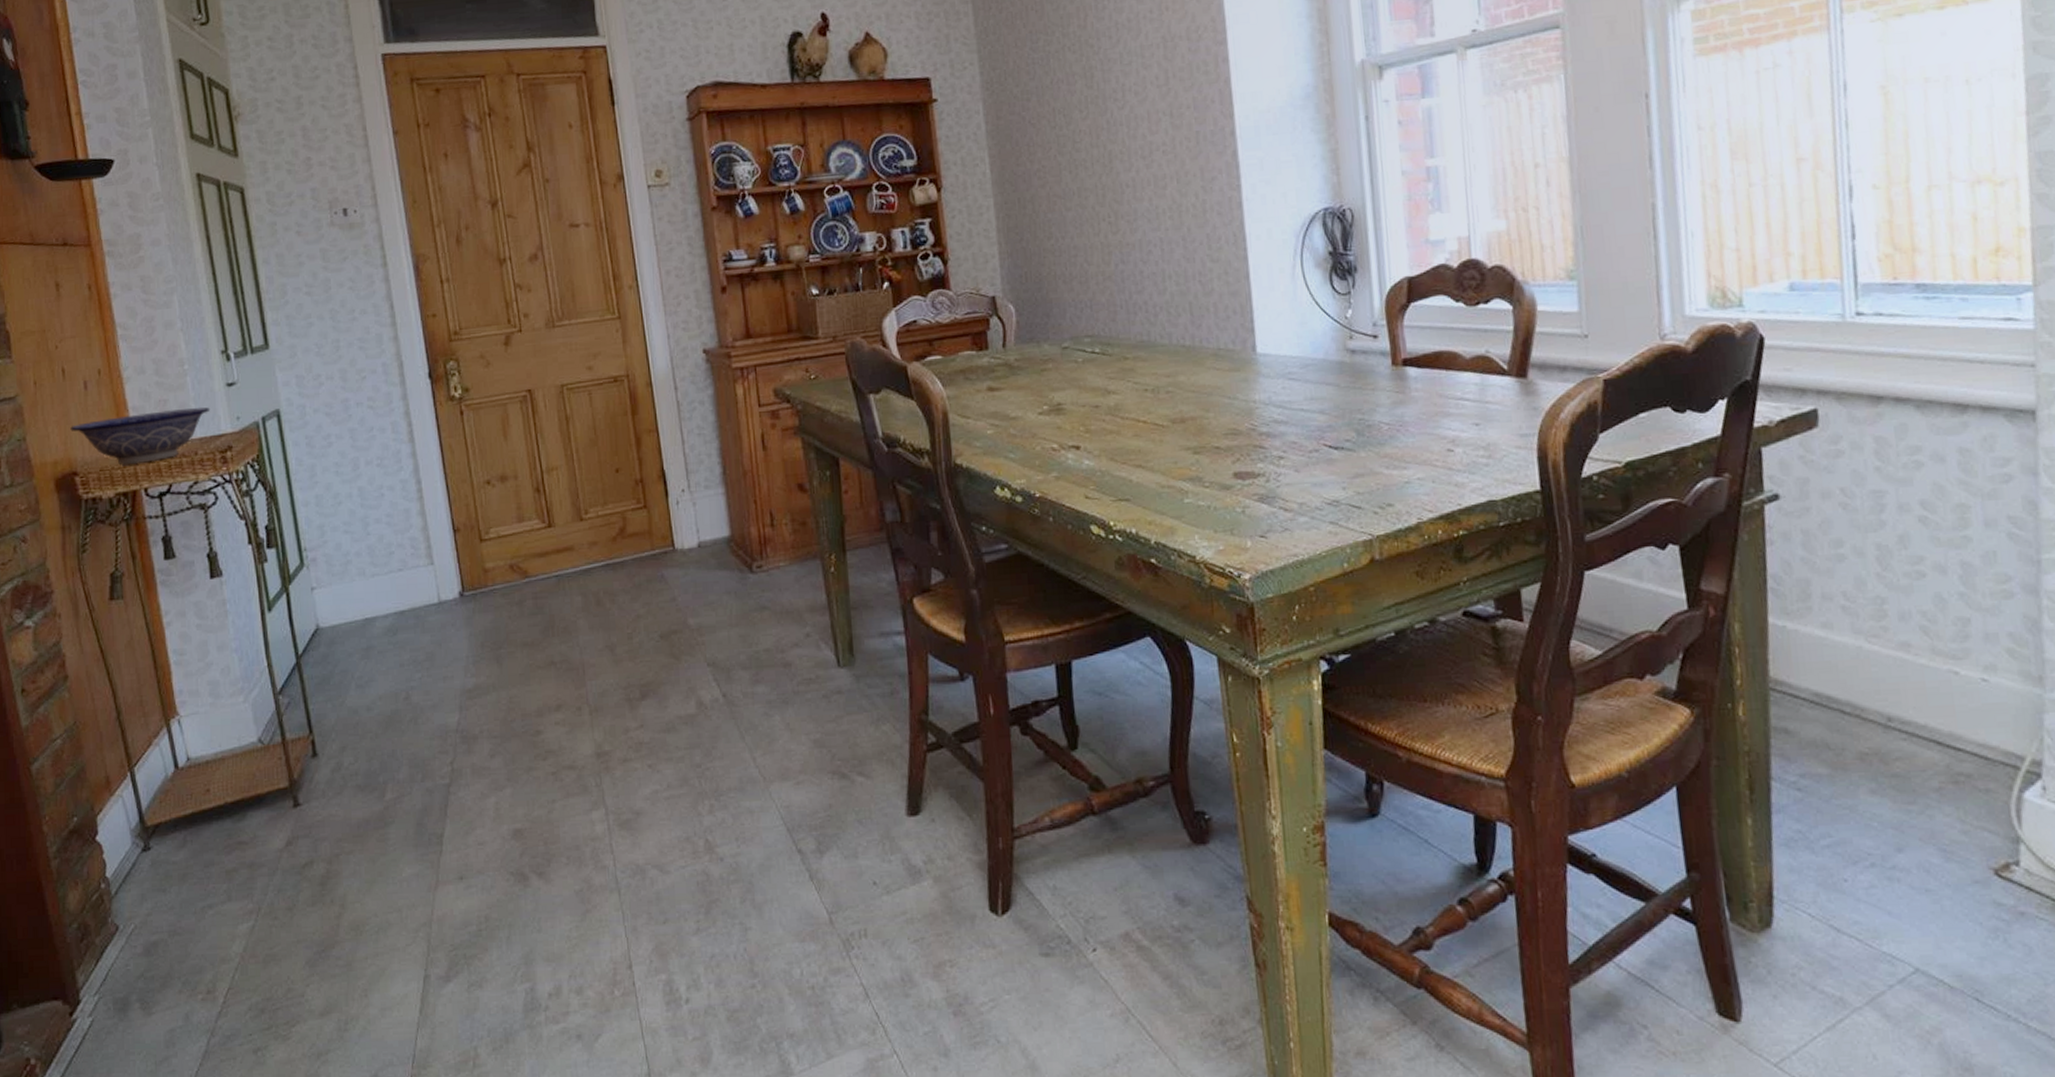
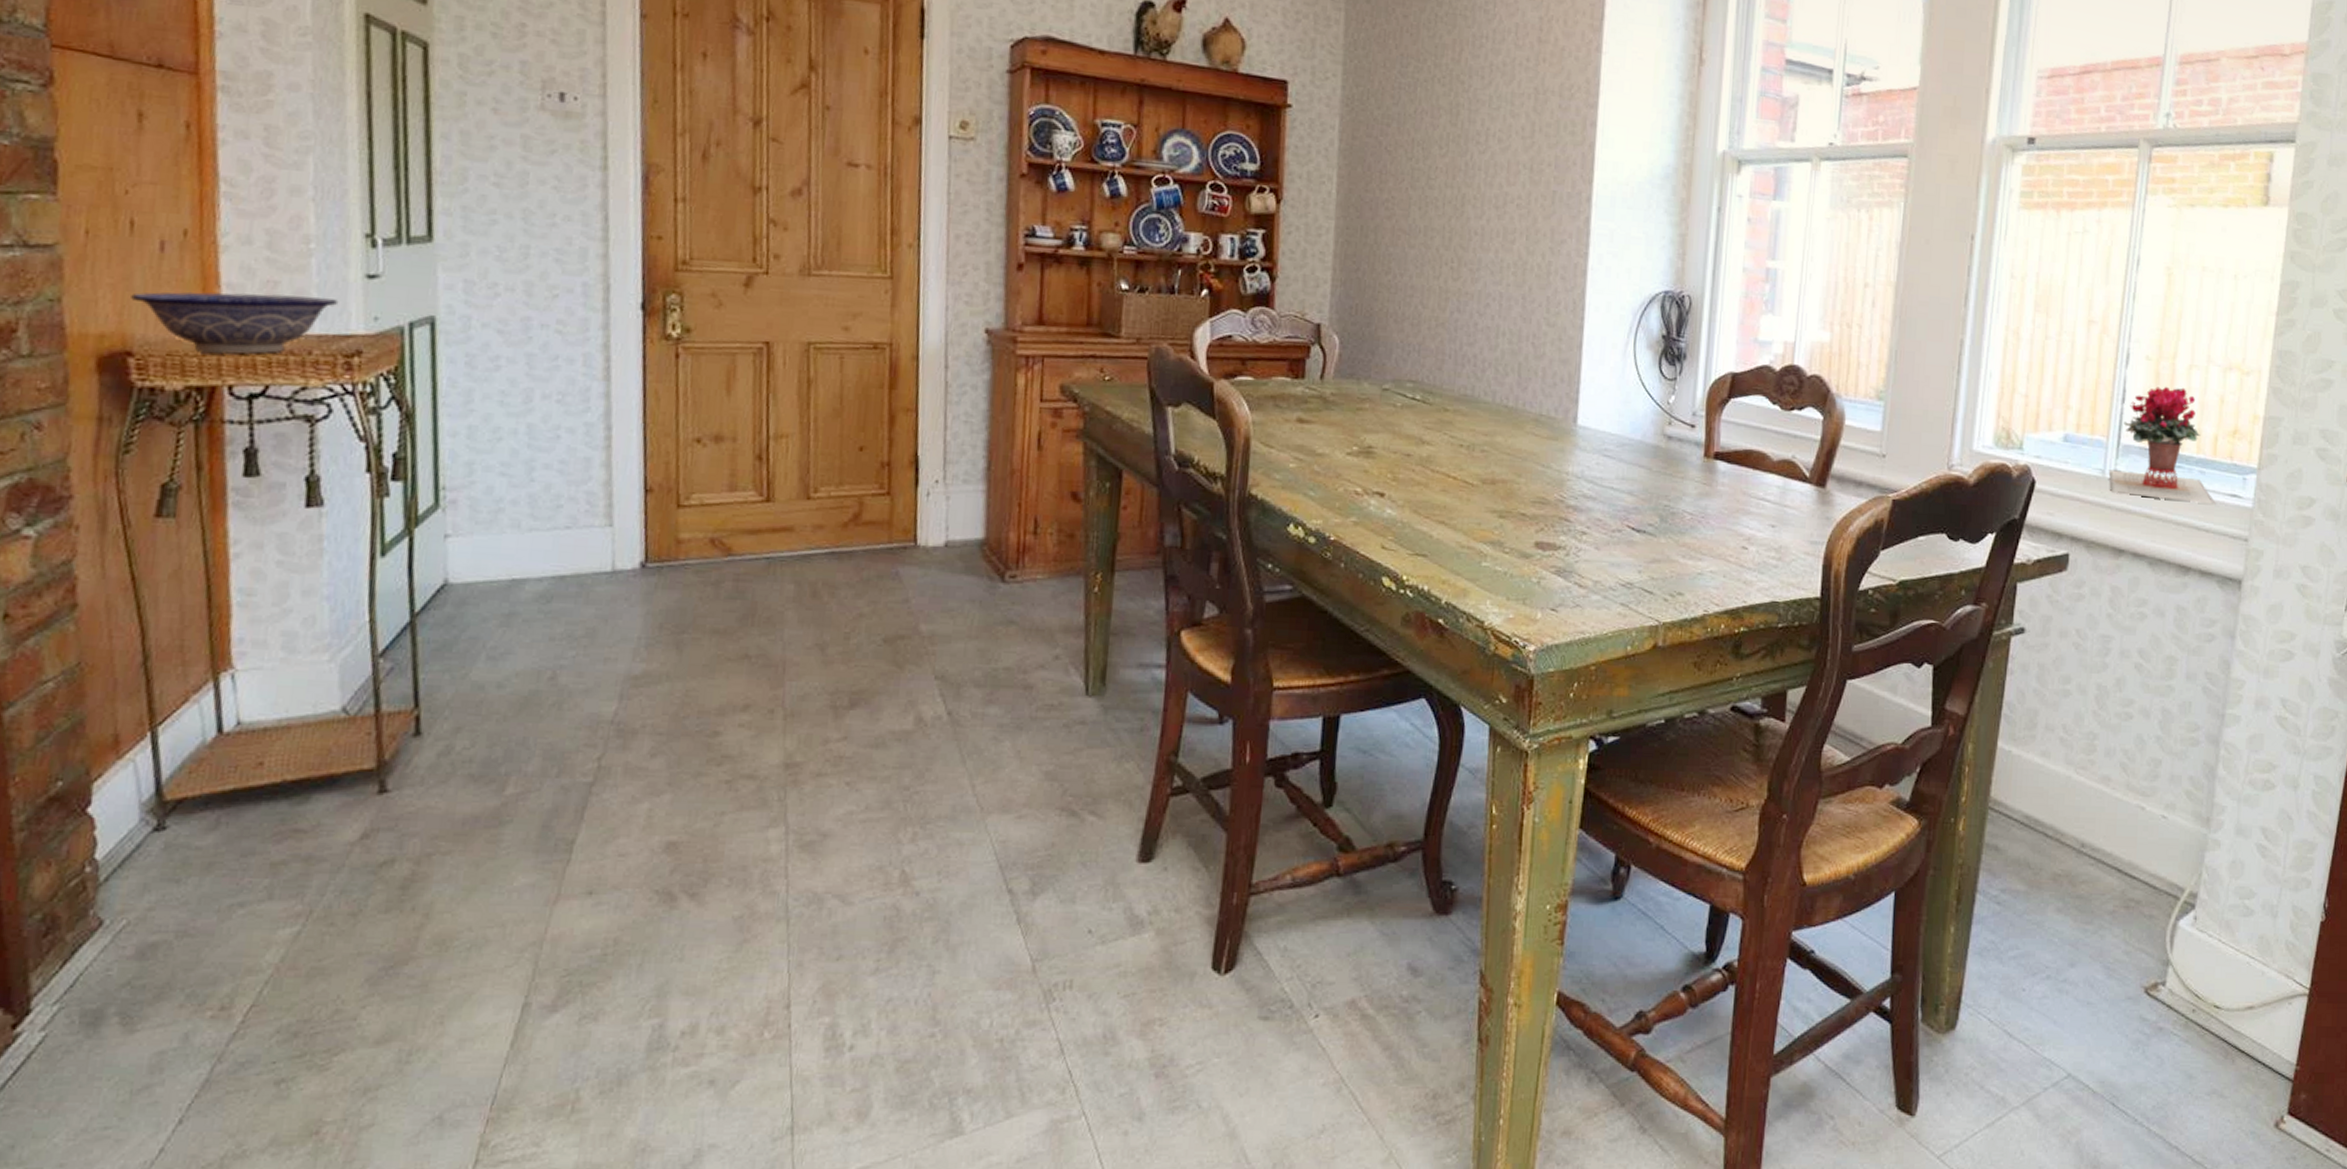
potted flower: none [1849,211,1987,338] -> present [2108,386,2216,504]

